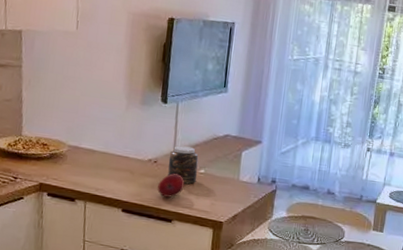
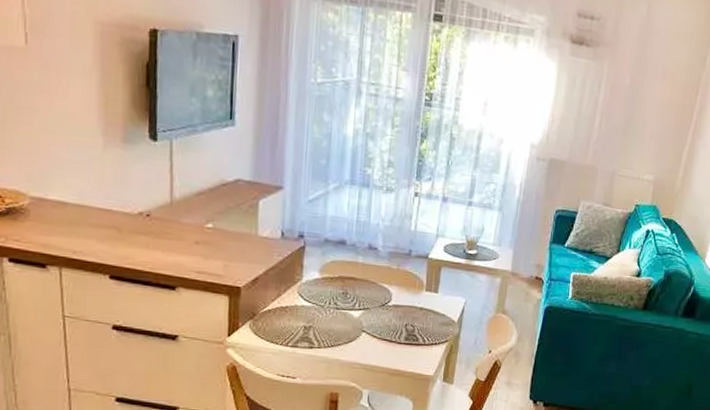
fruit: present [157,173,185,198] -> none [154,229,188,259]
jar: present [168,146,199,184] -> none [165,194,204,243]

